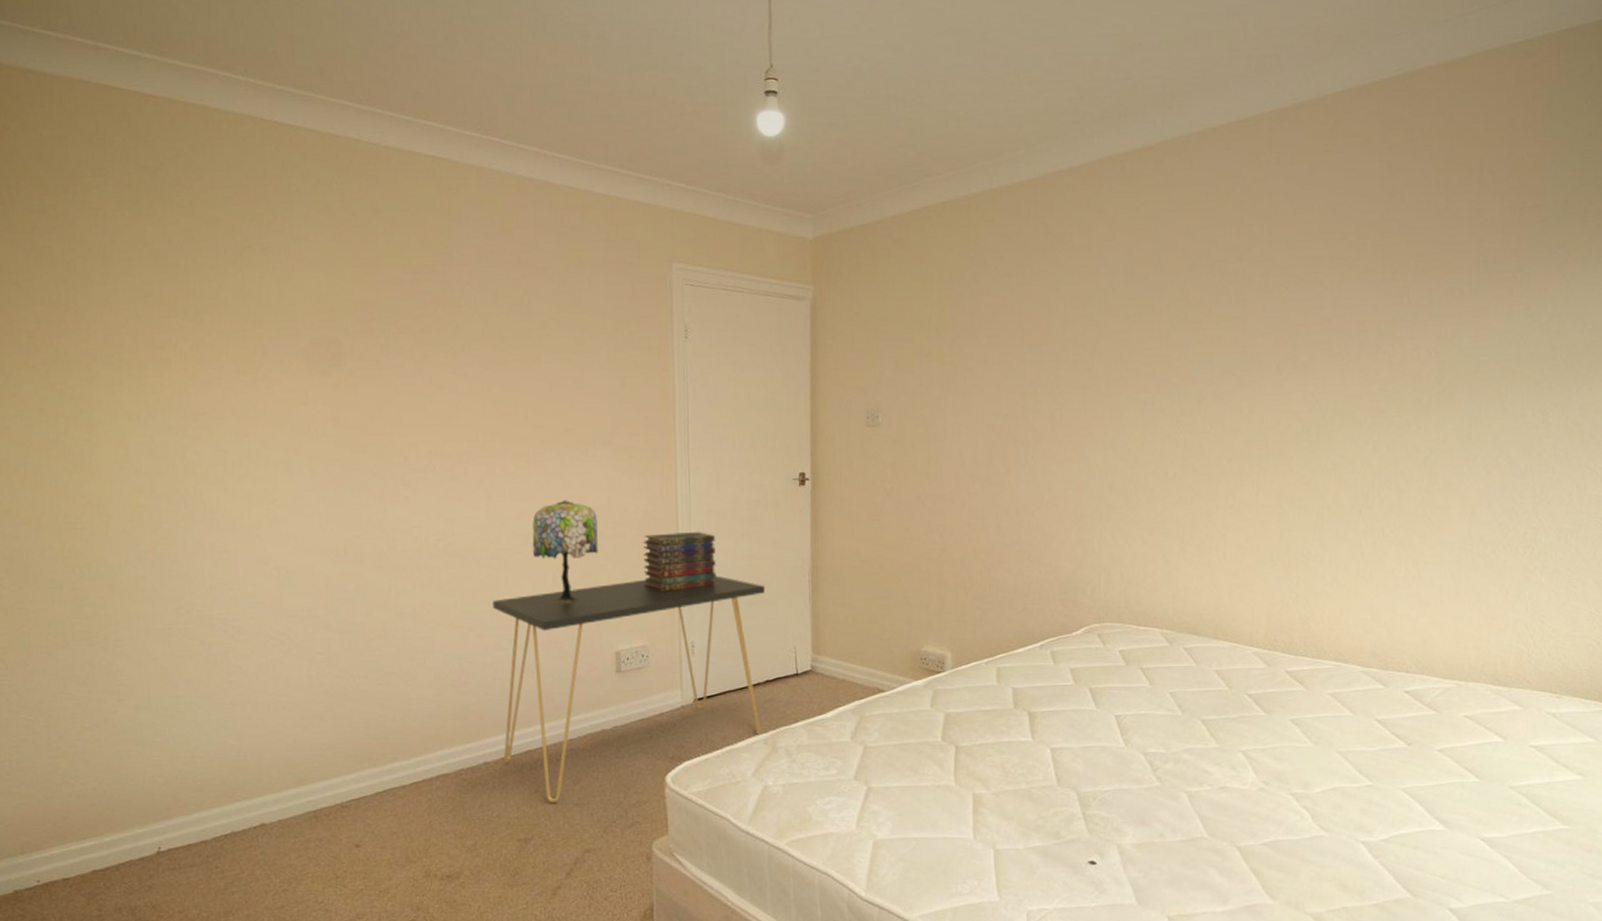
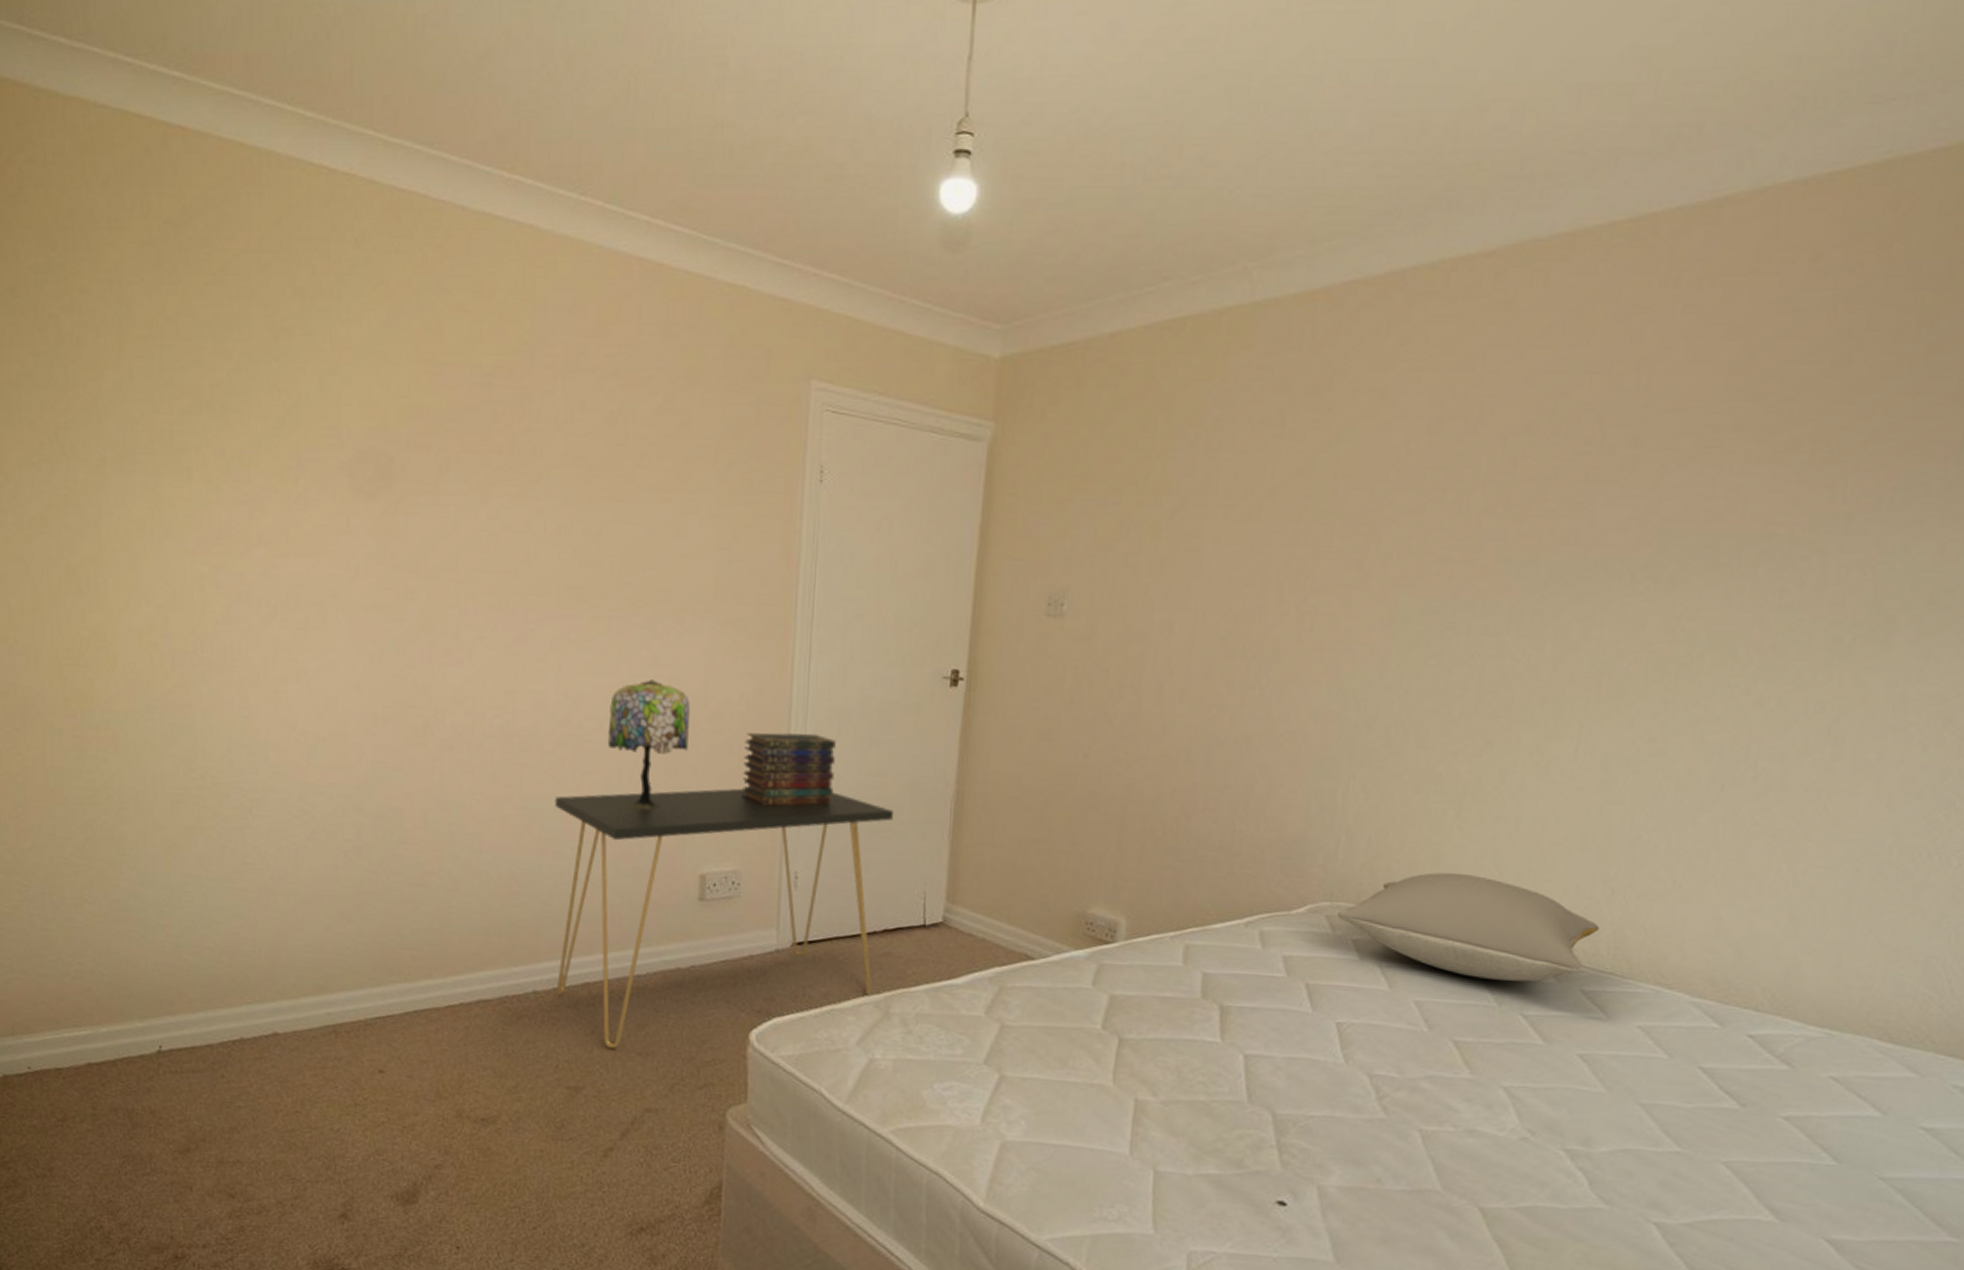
pillow: none [1106,592,1292,670] -> present [1337,872,1600,982]

